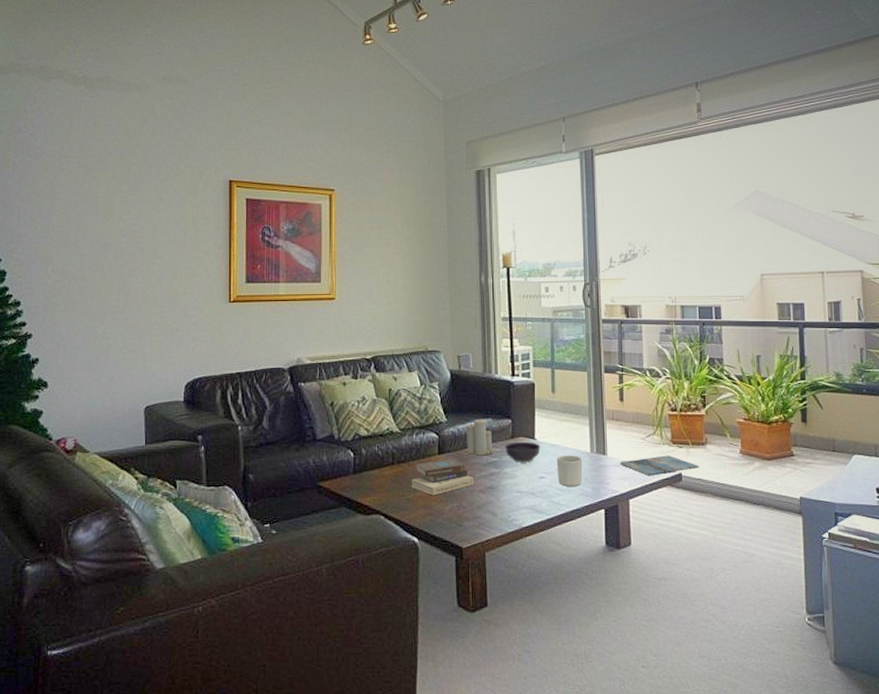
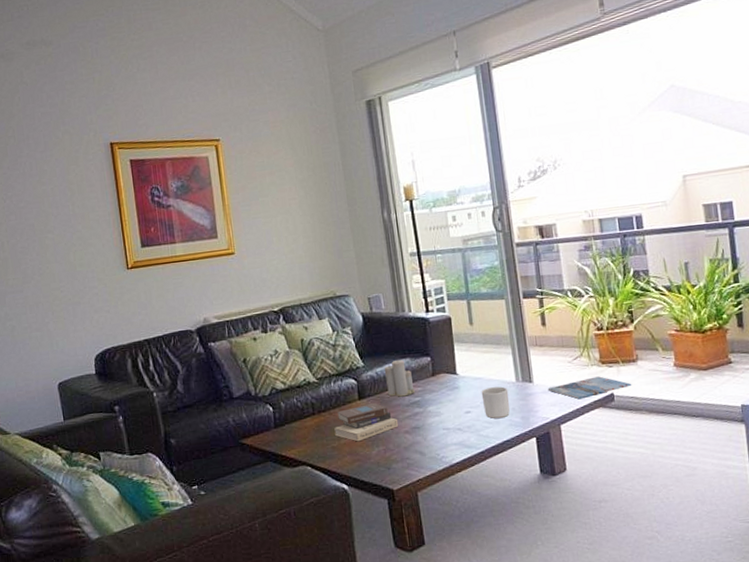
bowl: present [505,442,541,462] -> none [426,378,464,399]

